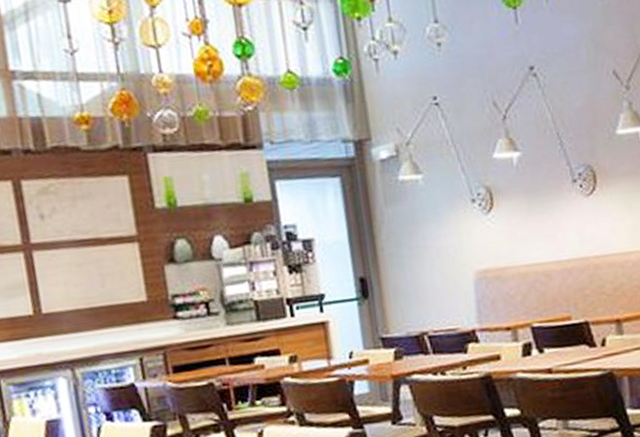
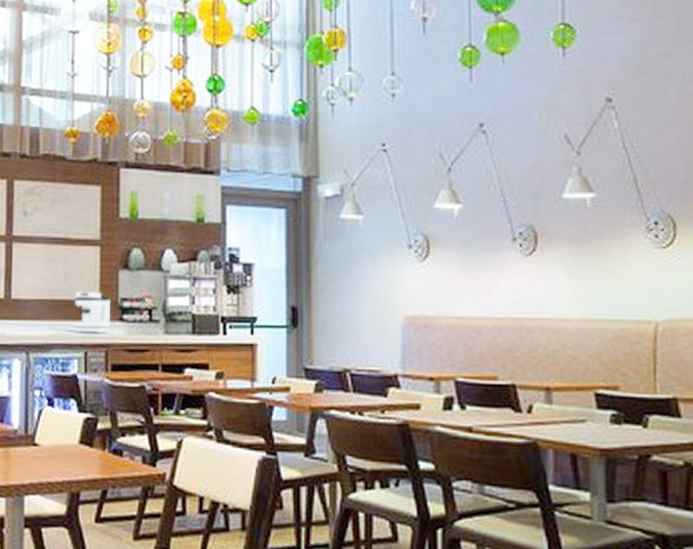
coffee maker: none [118,292,166,339] -> present [74,292,111,333]

